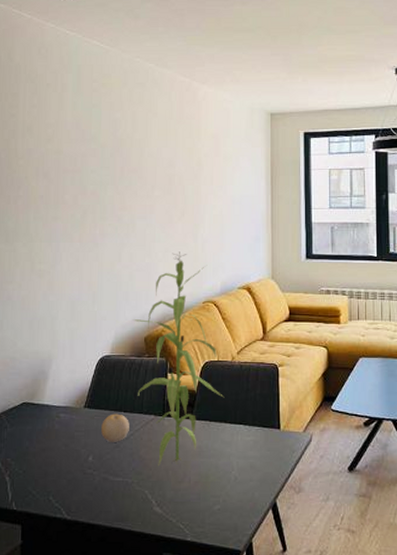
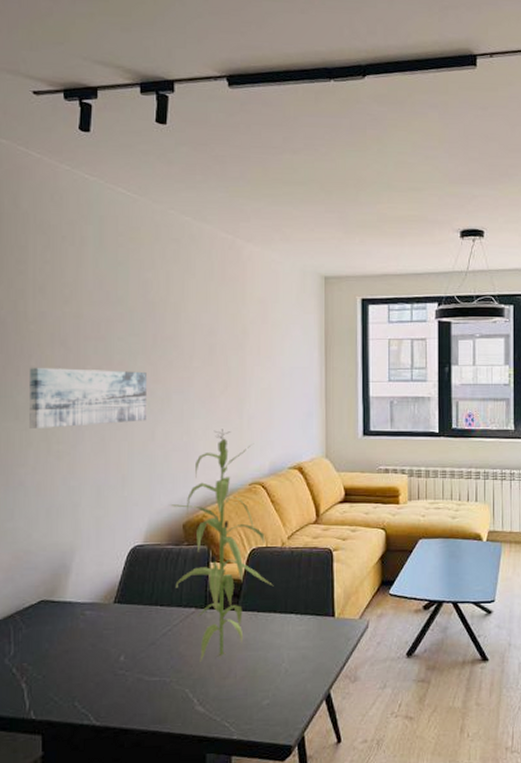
wall art: none [17,196,115,250] -> present [29,367,147,428]
fruit: present [101,413,129,442] -> none [134,608,167,639]

